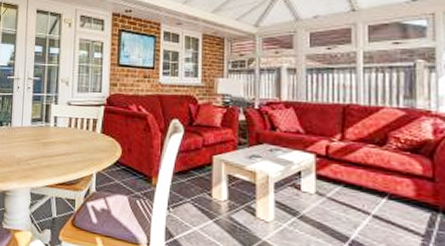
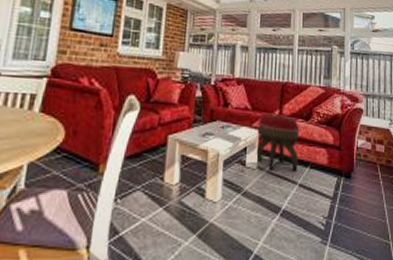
footstool: none [313,137,372,201] -> present [256,113,299,172]

